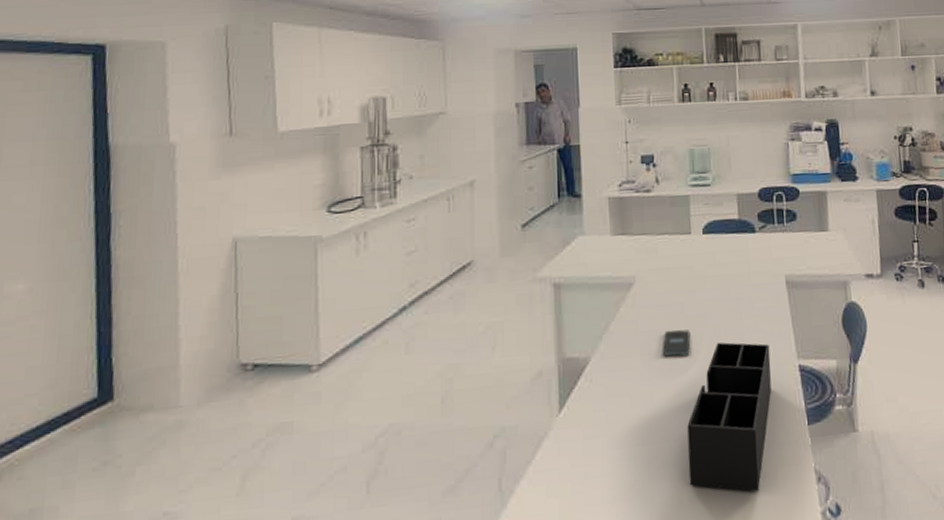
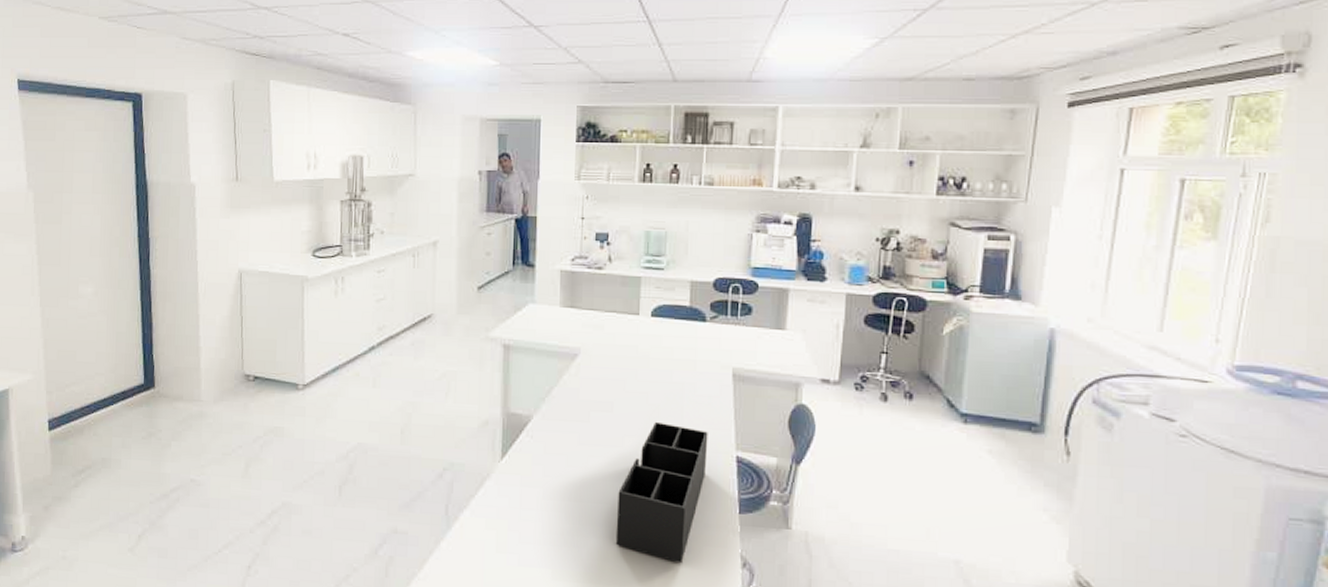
calculator: present [662,329,691,356] -> none [600,402,629,428]

